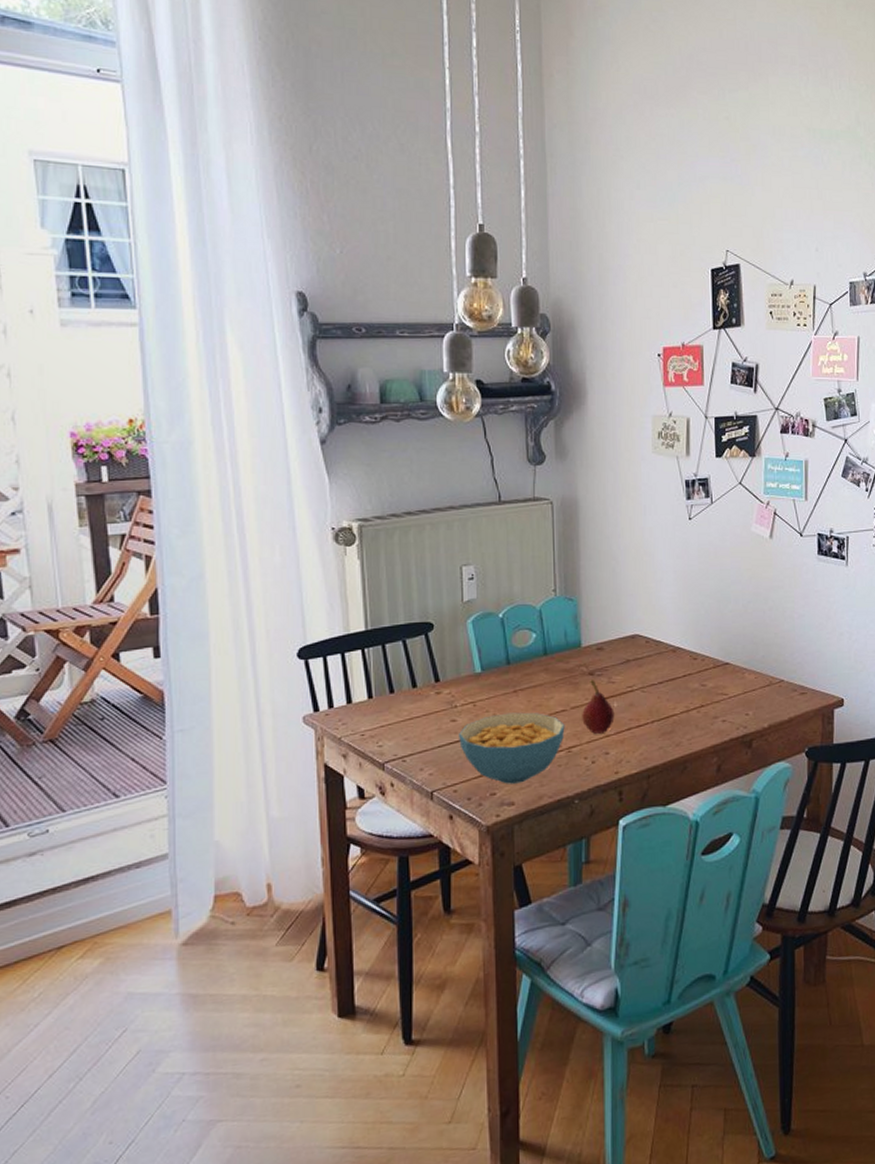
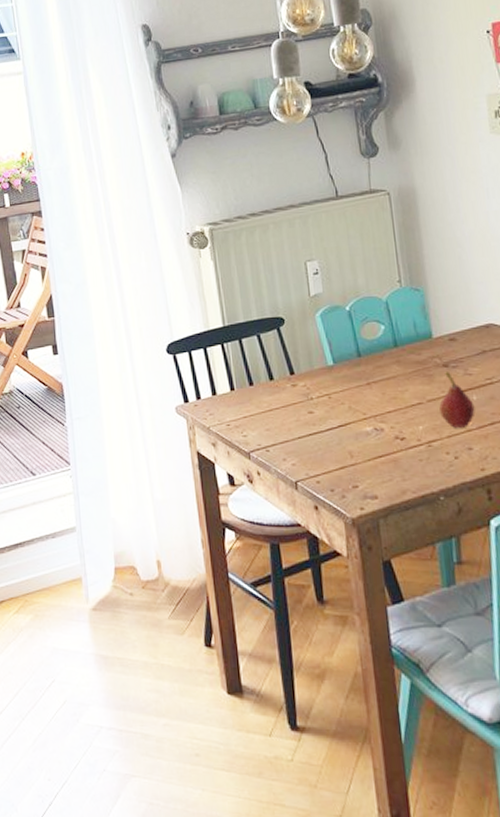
cereal bowl: present [458,712,565,784] -> none [316,405,423,477]

